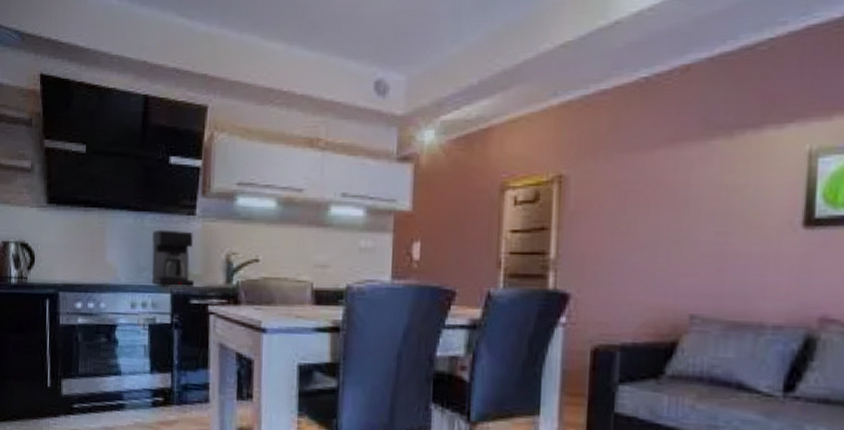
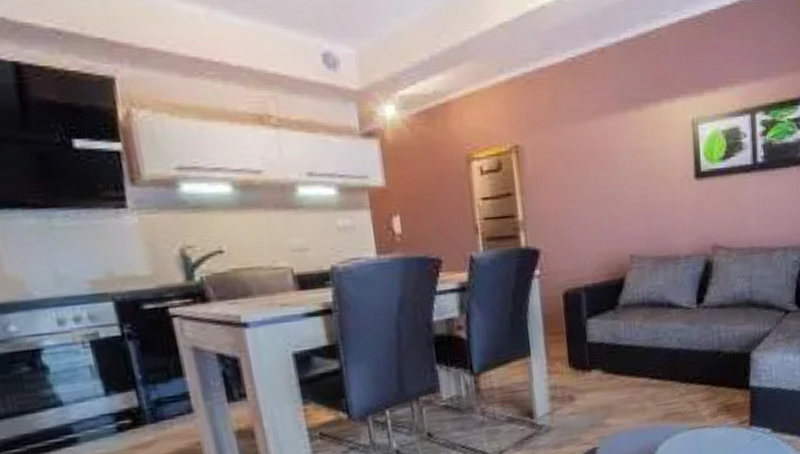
coffee maker: present [151,229,194,288] -> none [69,227,144,296]

